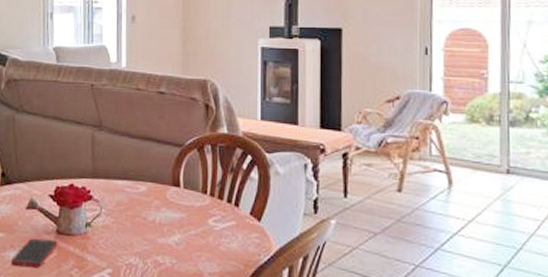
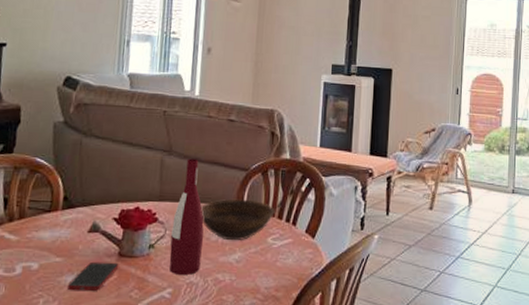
wine bottle: none [107,134,140,257] -> present [169,158,204,276]
bowl: none [134,176,214,223] -> present [200,198,275,241]

